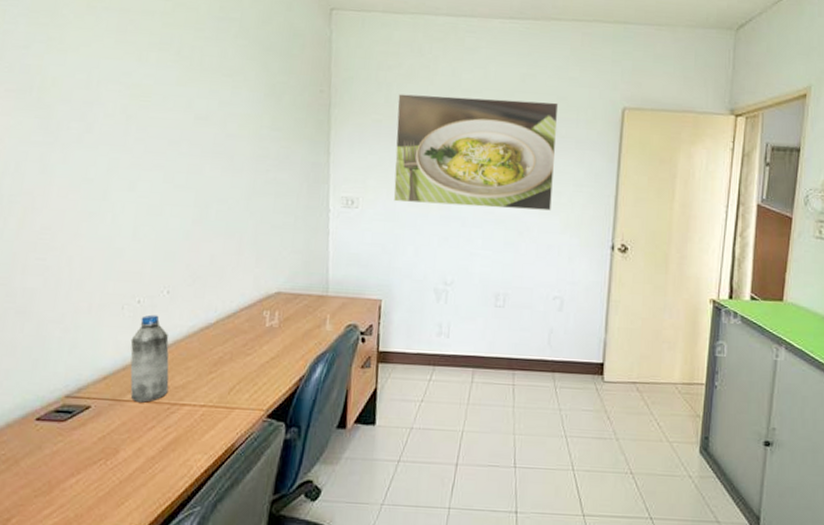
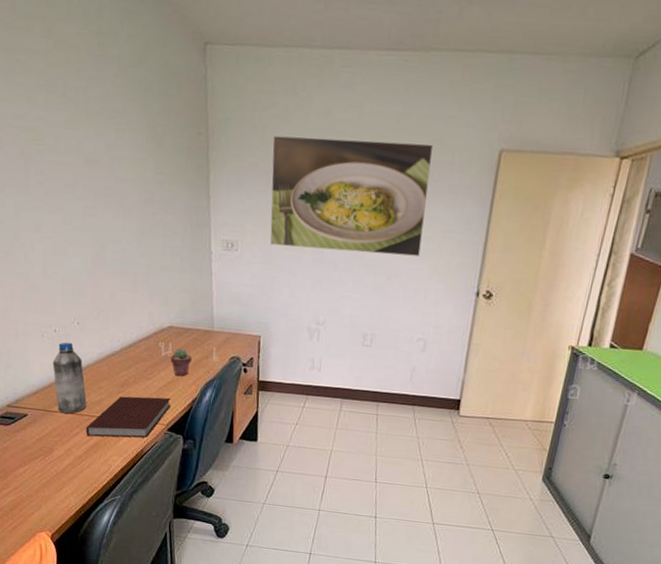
notebook: none [163,376,274,430] -> present [86,396,171,438]
potted succulent: none [276,318,301,350] -> present [171,349,192,376]

